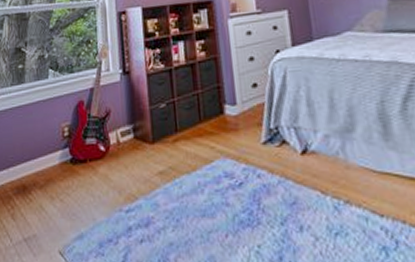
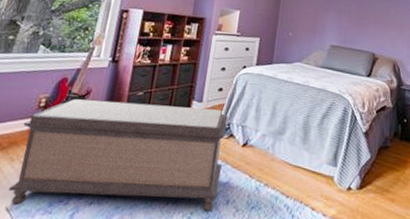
bench: none [53,111,285,249] -> present [8,99,228,213]

